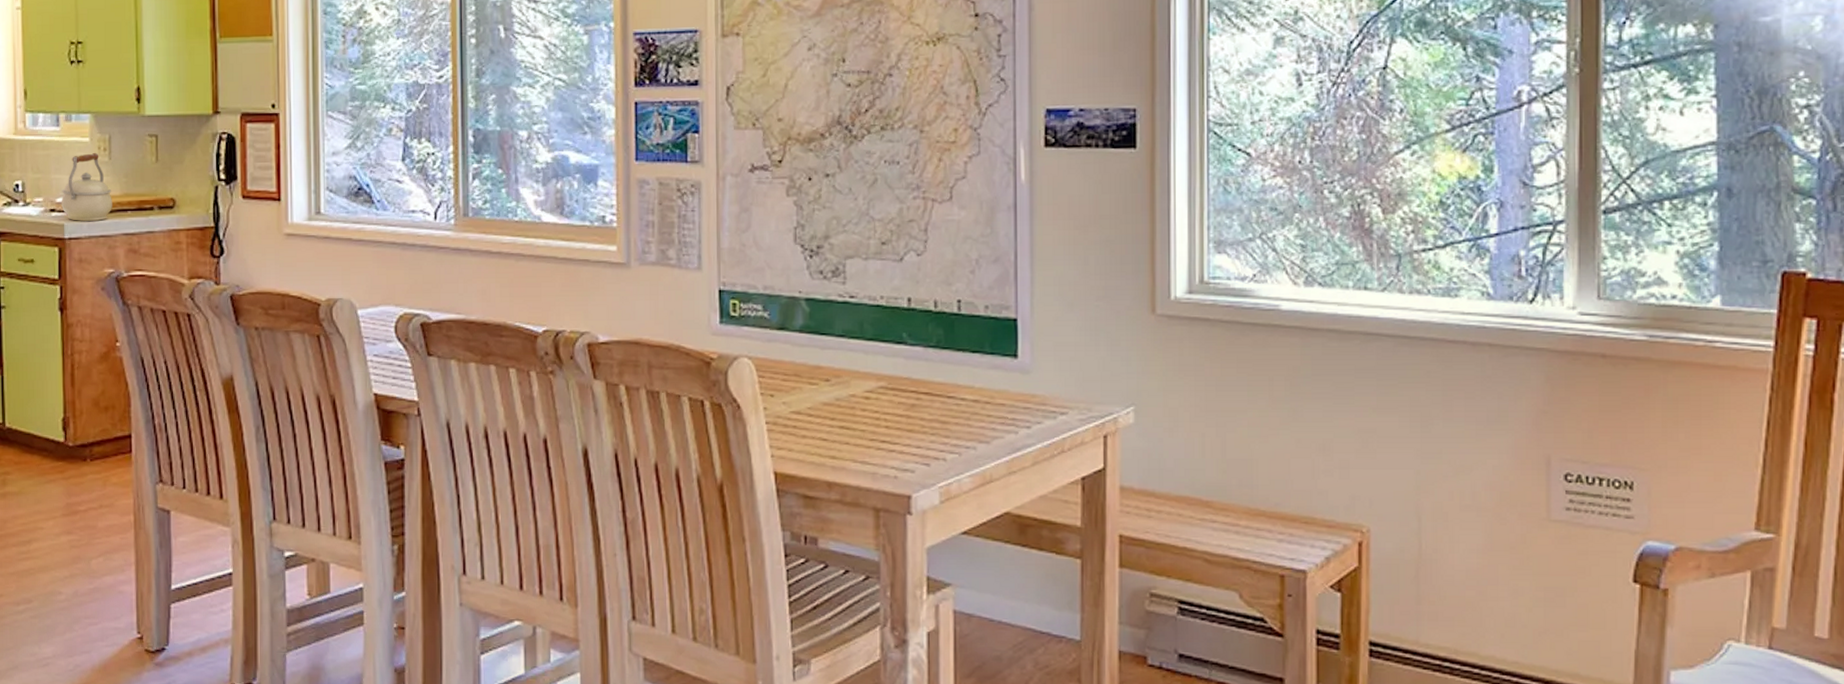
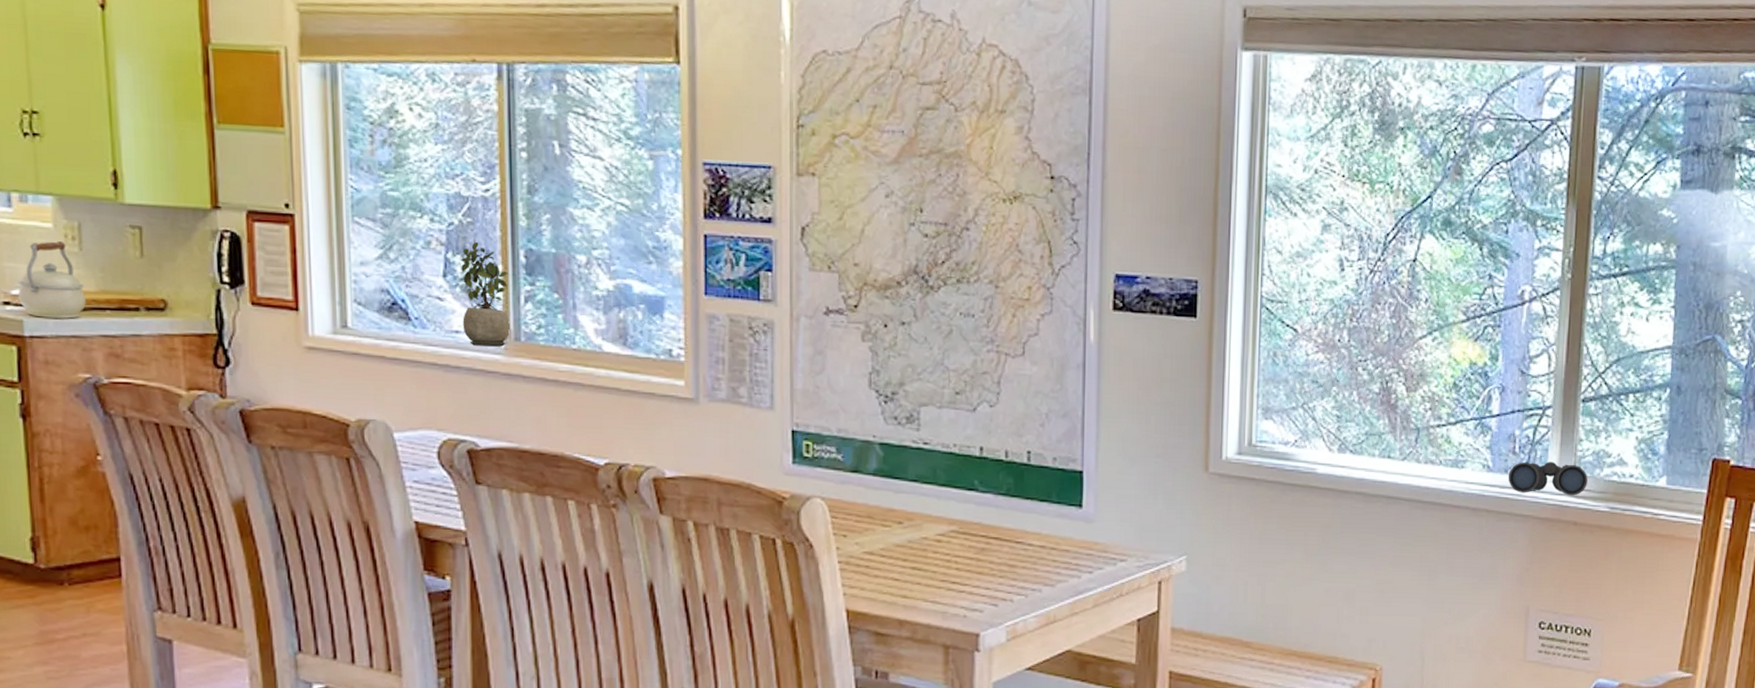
potted plant: none [418,126,460,224] -> present [461,242,511,347]
binoculars: none [1513,284,1616,324] -> present [1508,461,1588,496]

